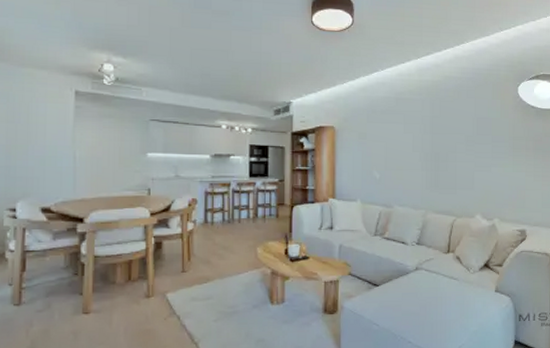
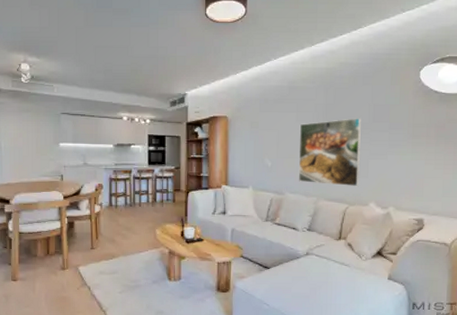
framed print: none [407,130,466,199] -> present [299,118,361,187]

